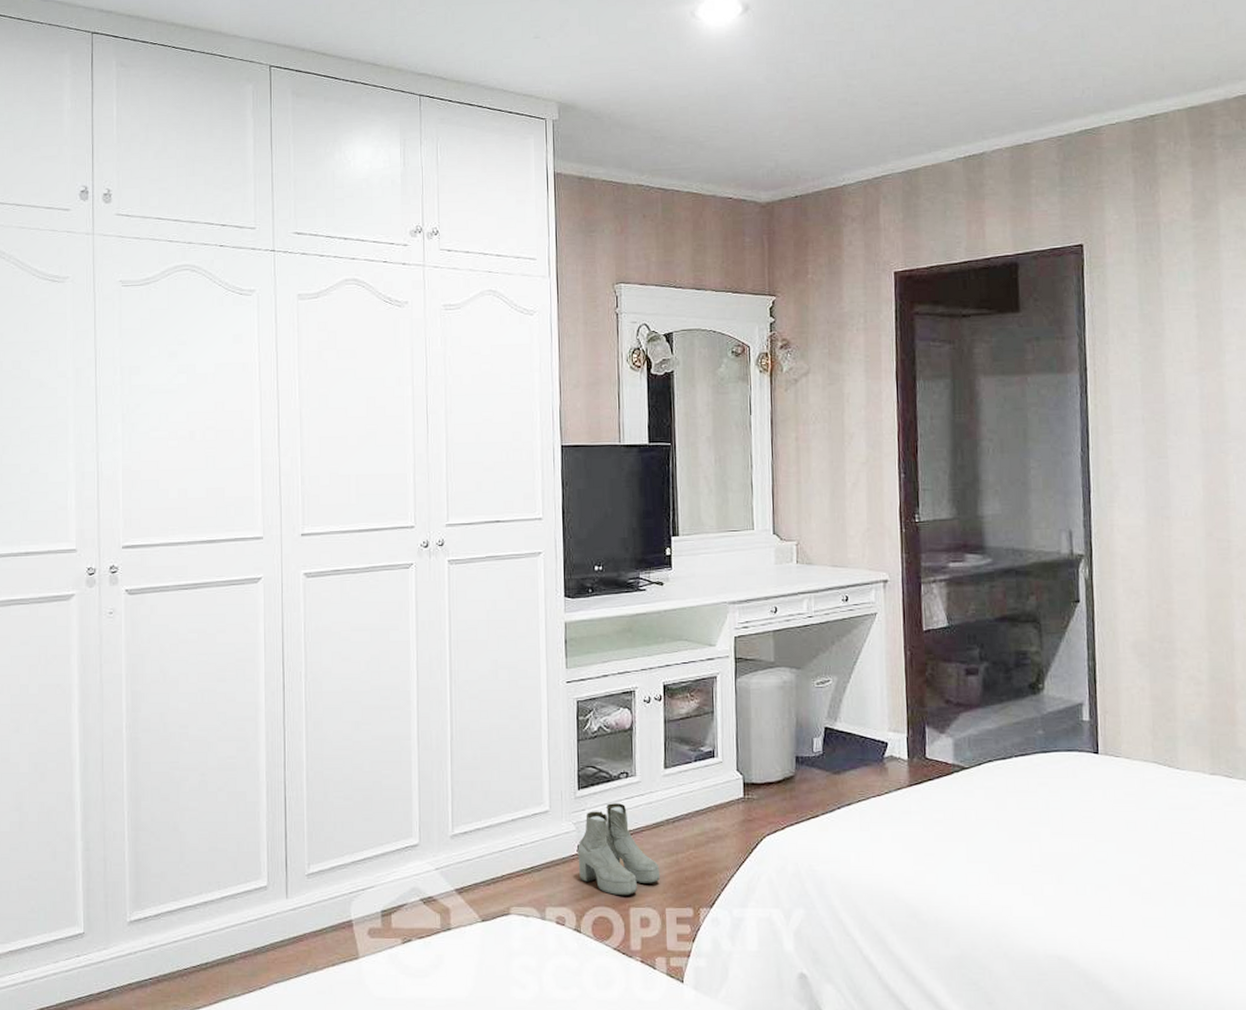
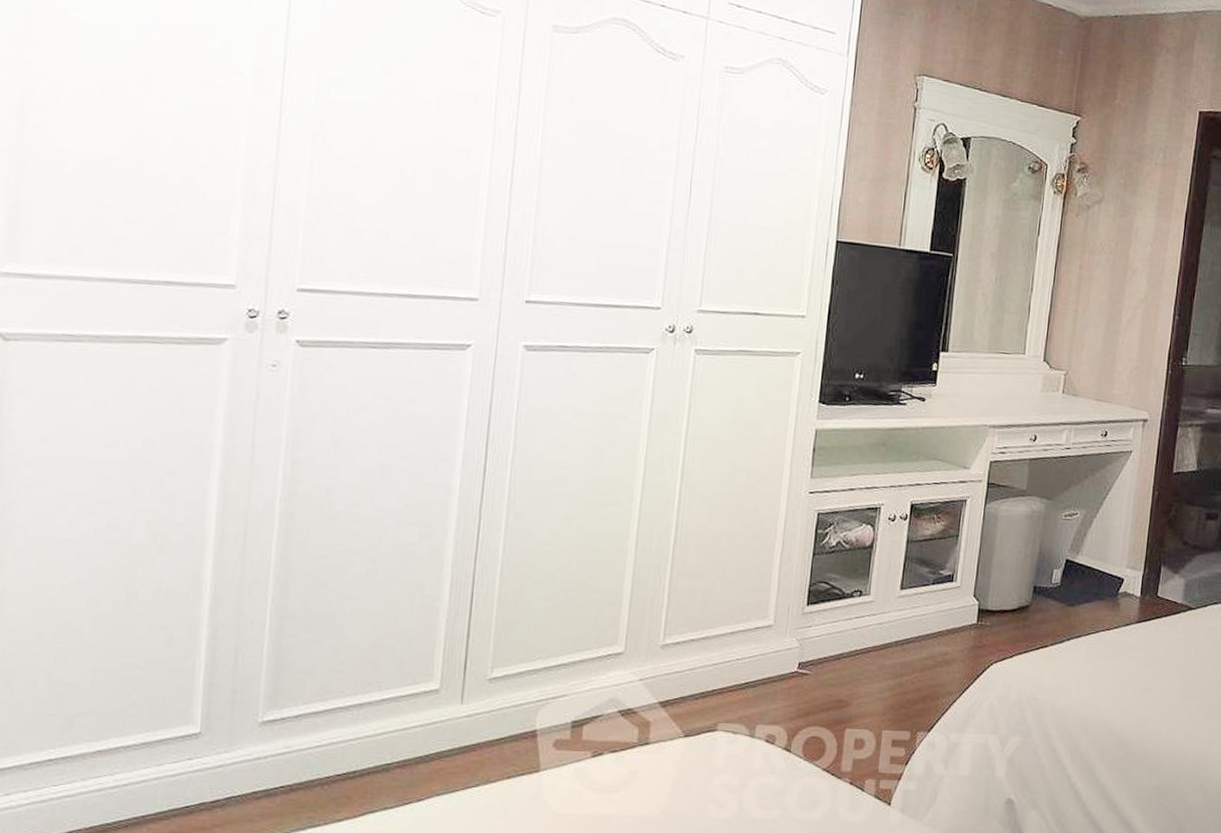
boots: present [577,803,660,896] -> none [796,621,882,717]

